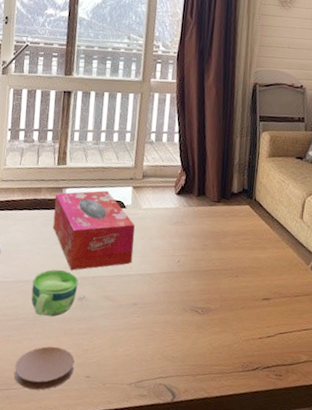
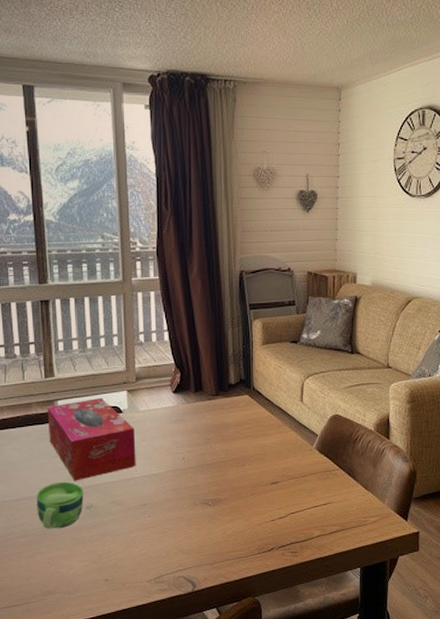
coaster: present [14,346,75,390] -> none [31,556,91,600]

